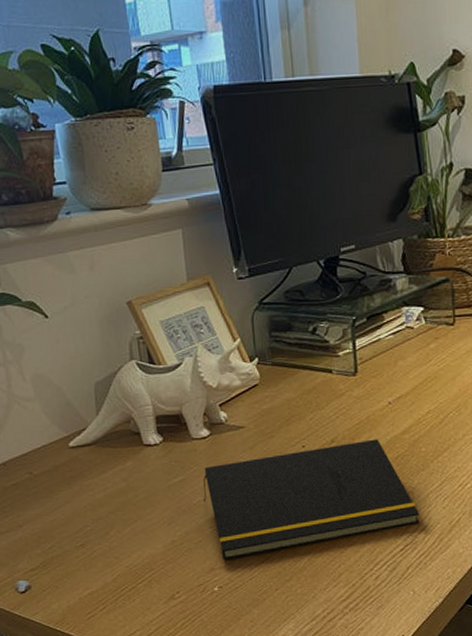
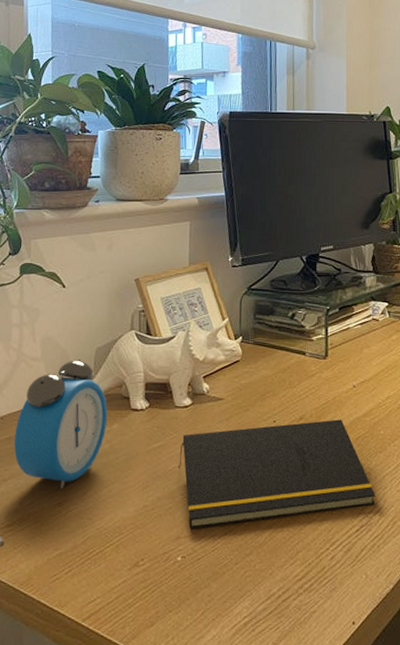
alarm clock: none [21,395,120,531] -> present [14,359,108,490]

